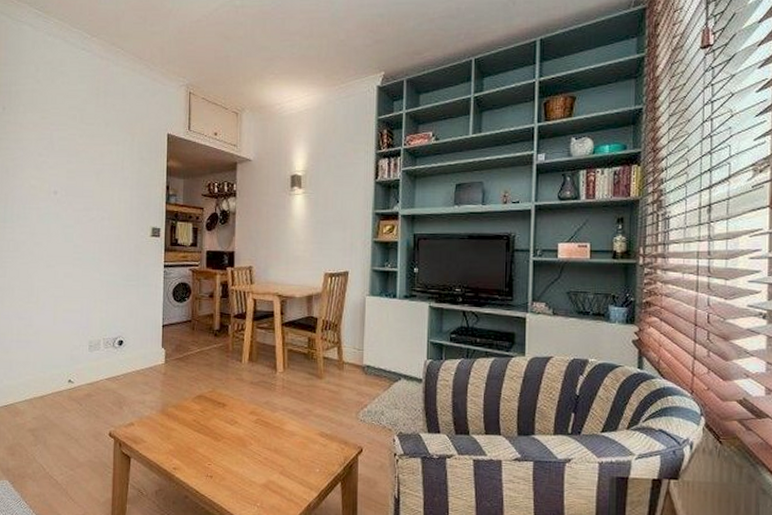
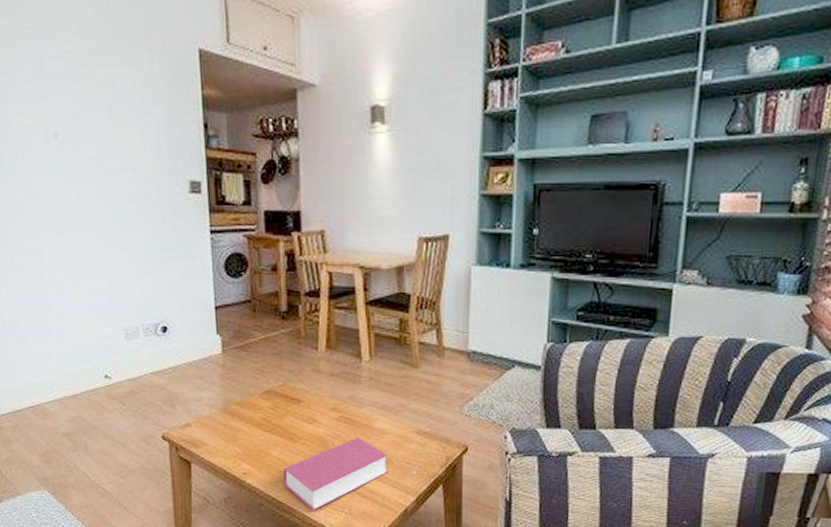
book: none [206,437,296,505] -> present [282,437,389,511]

